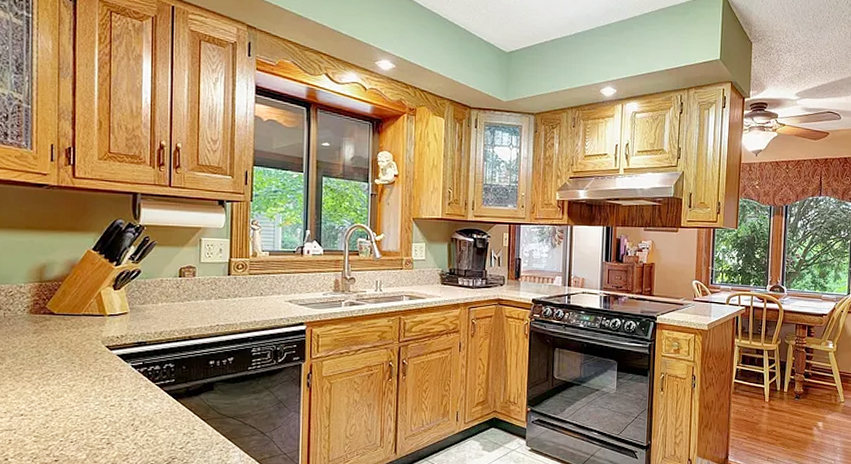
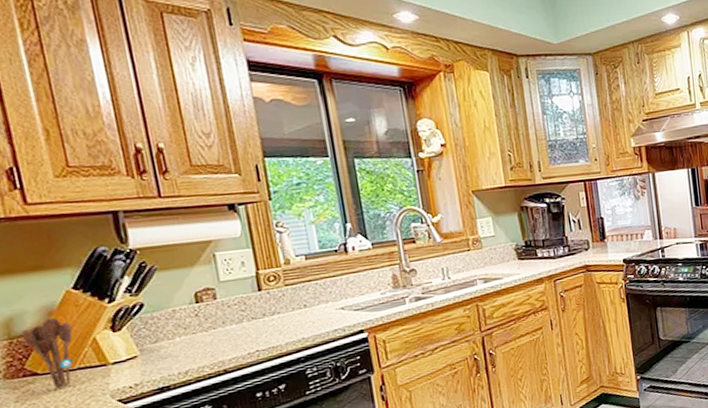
utensil holder: none [50,270,85,328] -> present [22,317,75,389]

